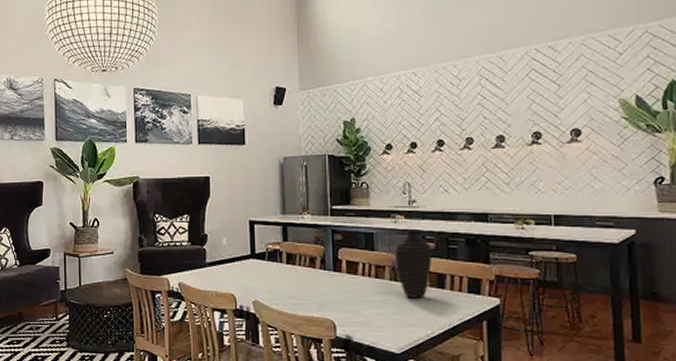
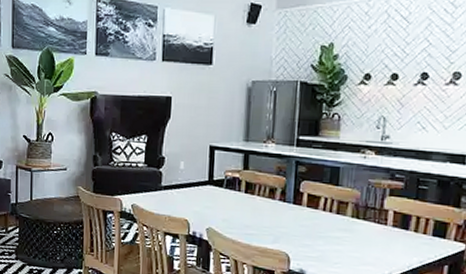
decorative vase: present [395,228,432,298] -> none [359,165,400,238]

